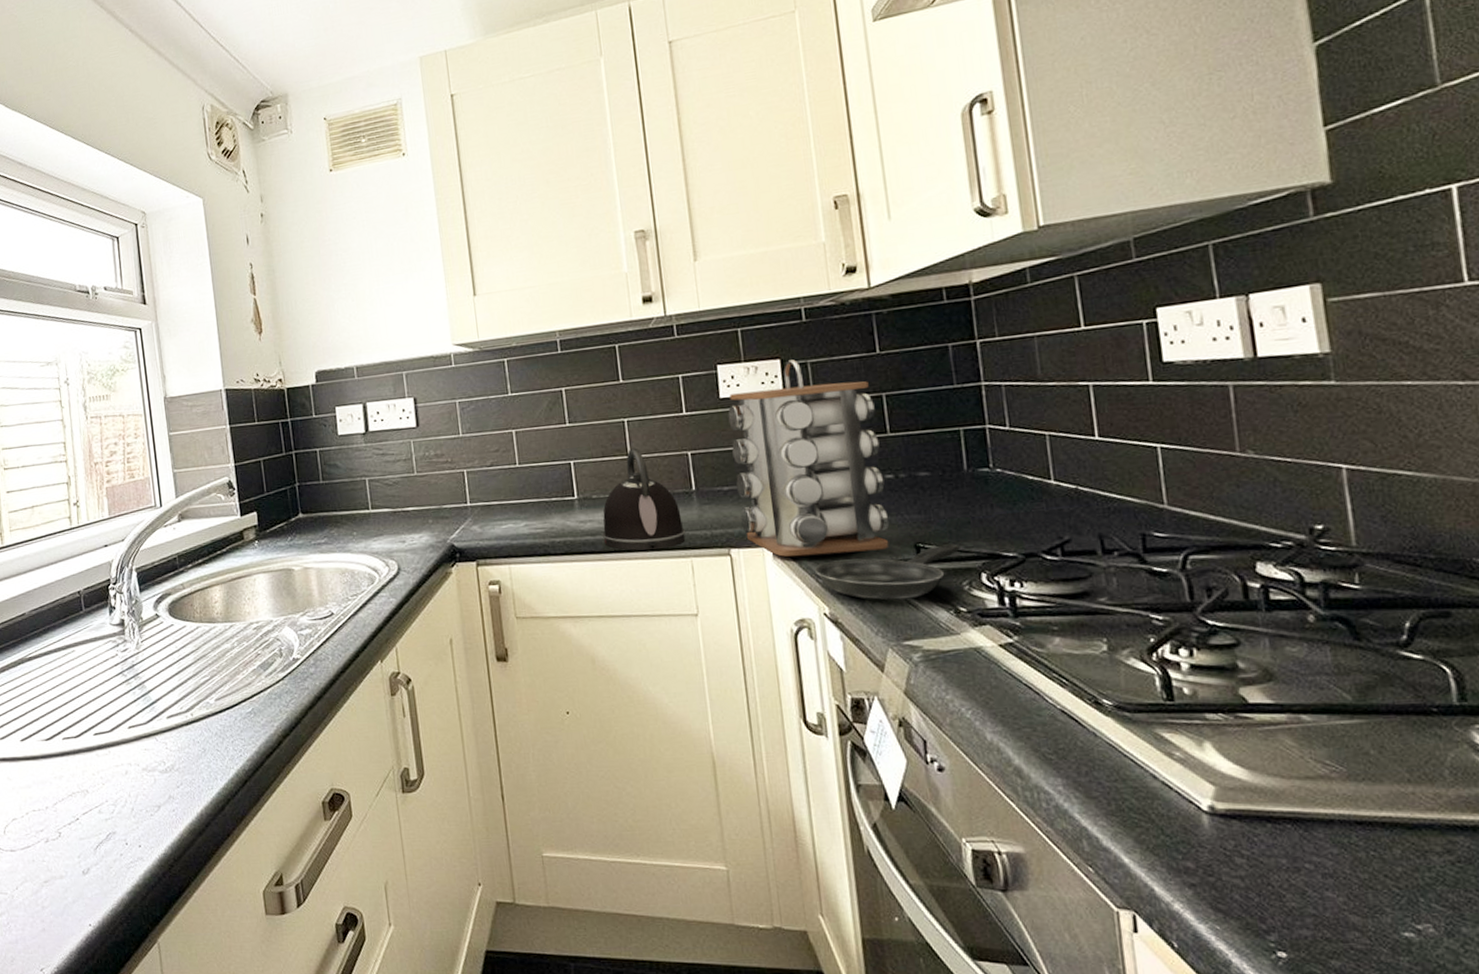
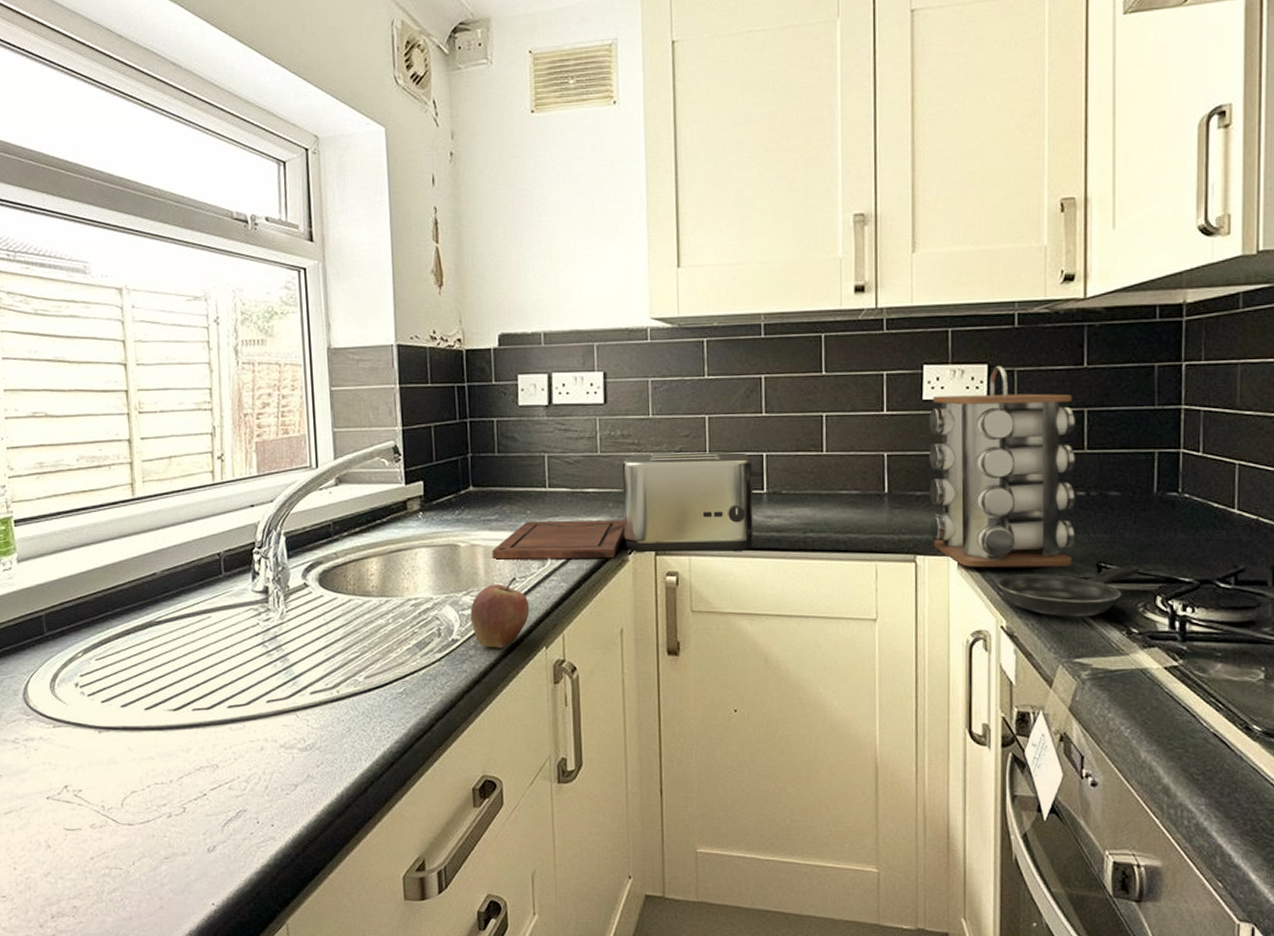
fruit: none [308,595,363,665] -> present [470,576,530,648]
cutting board: none [323,534,447,581] -> present [492,520,626,560]
toaster: none [438,462,572,565] -> present [622,452,763,553]
kettle: present [601,448,686,551] -> none [787,444,874,552]

